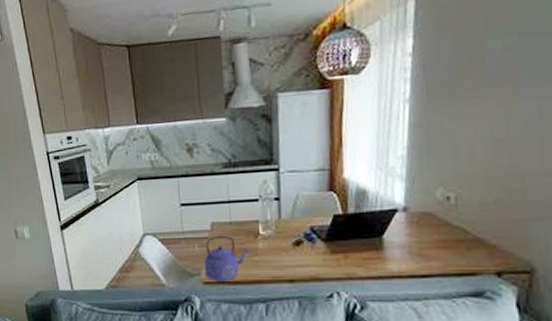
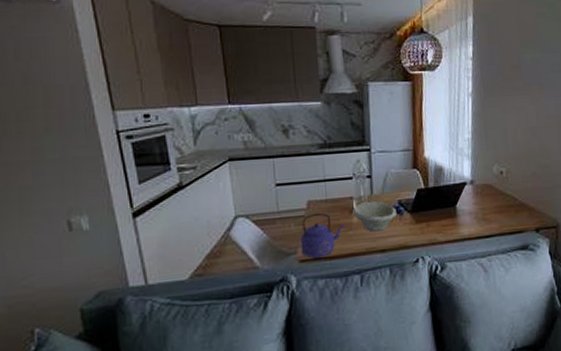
bowl: none [258,225,308,259] -> present [352,200,397,232]

